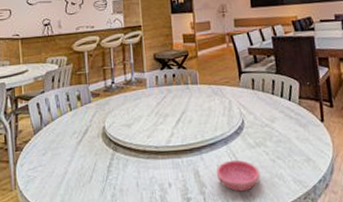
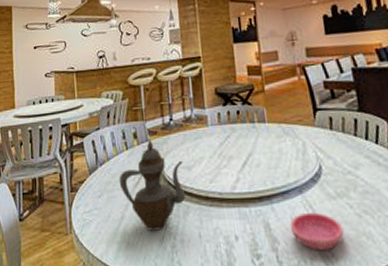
teapot: none [62,100,126,183] -> present [119,139,186,231]

